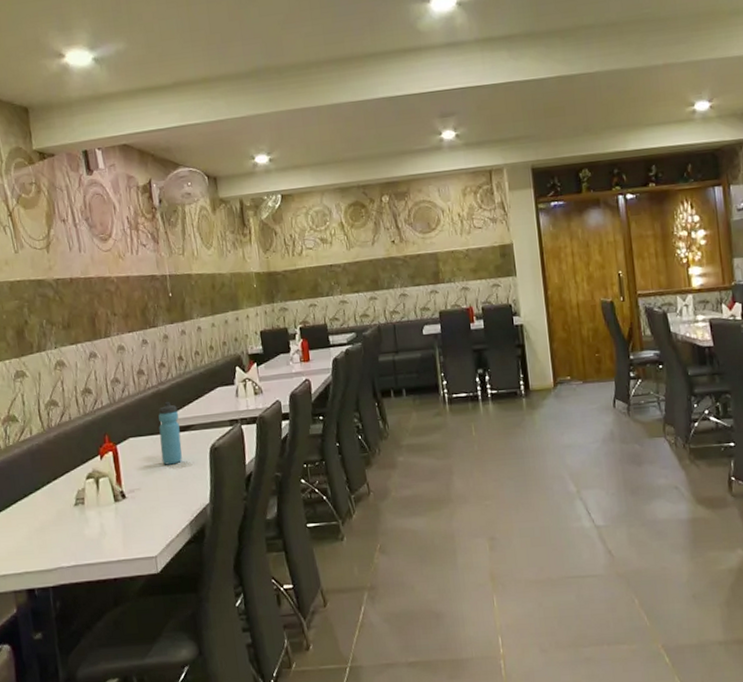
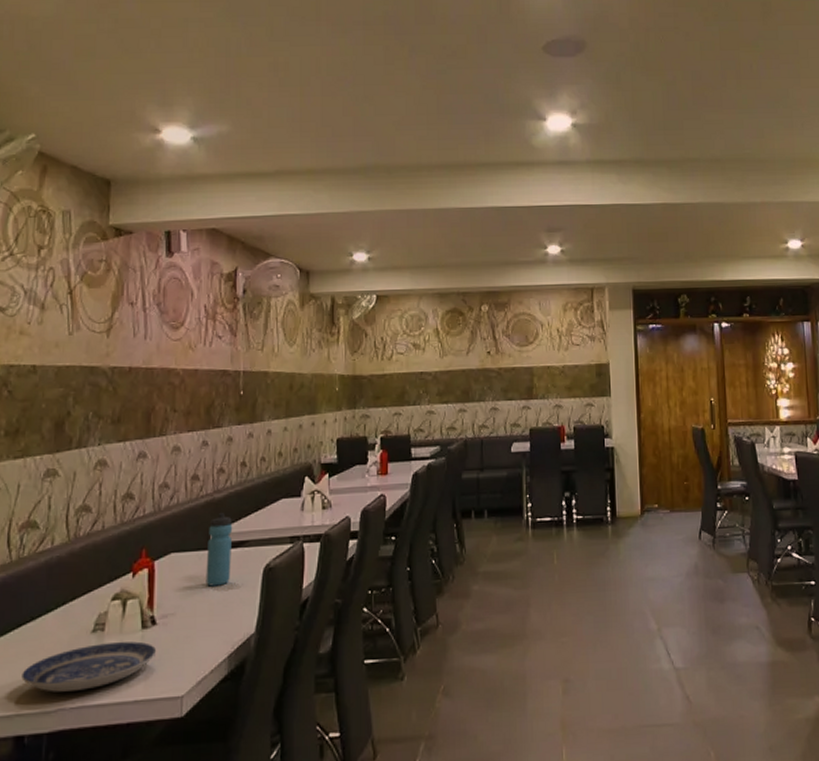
plate: none [24,512,130,555] -> present [22,641,157,693]

